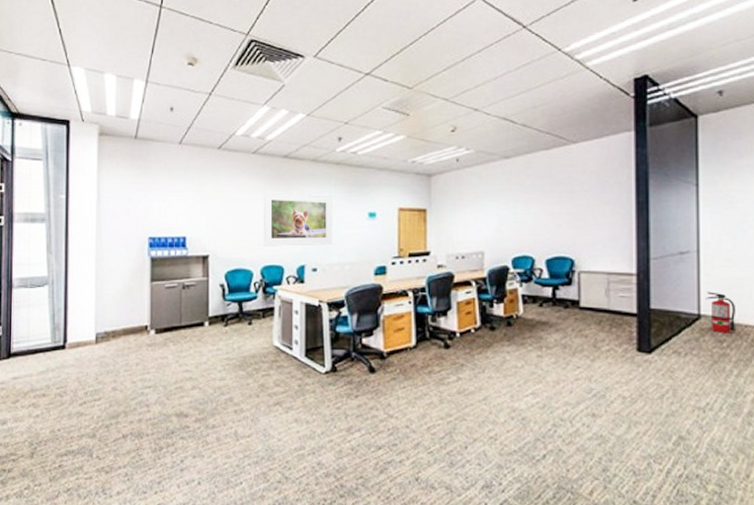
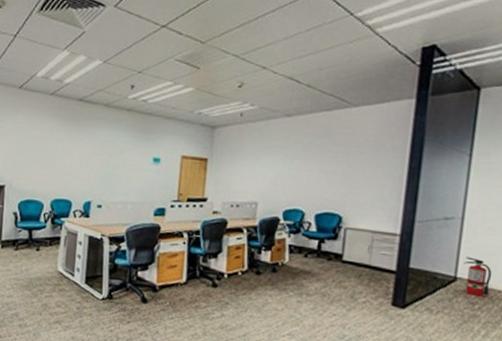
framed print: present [263,192,332,246] -> none [55,131,121,185]

